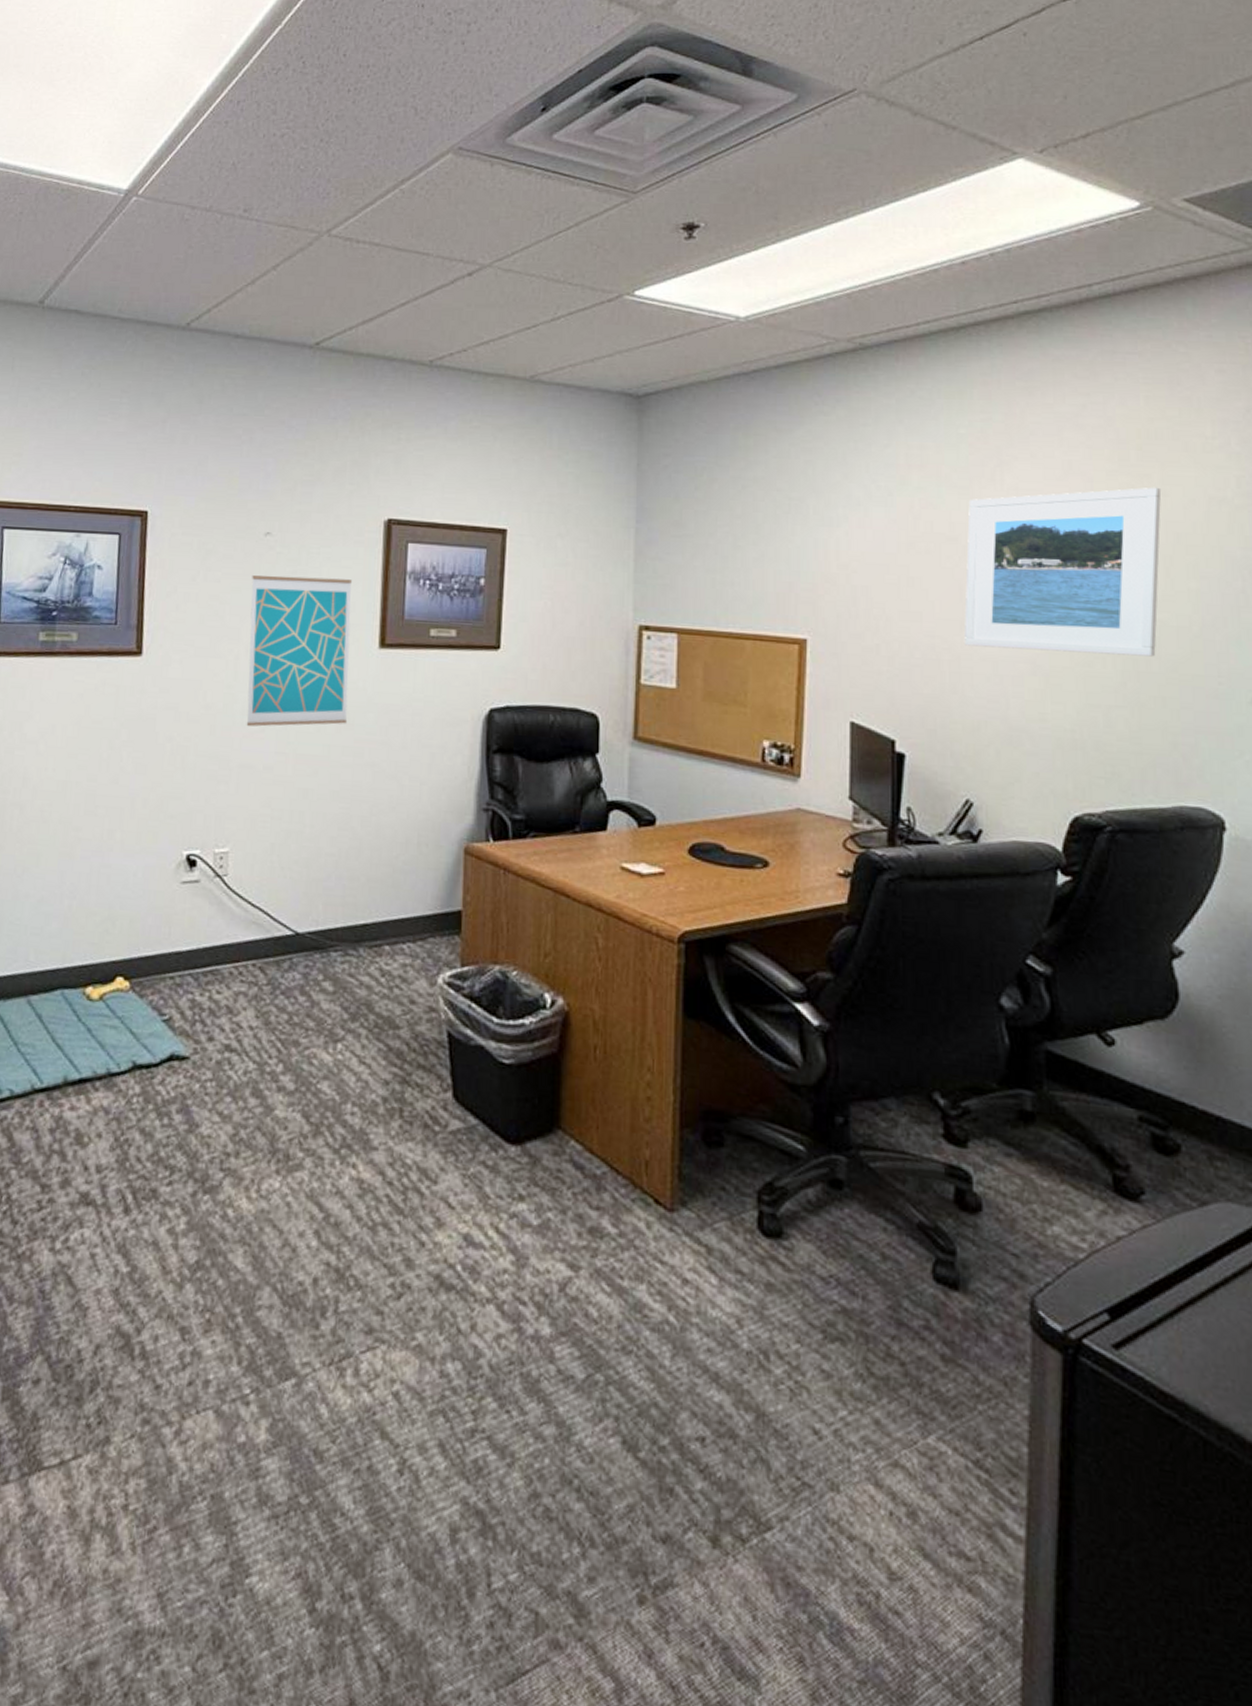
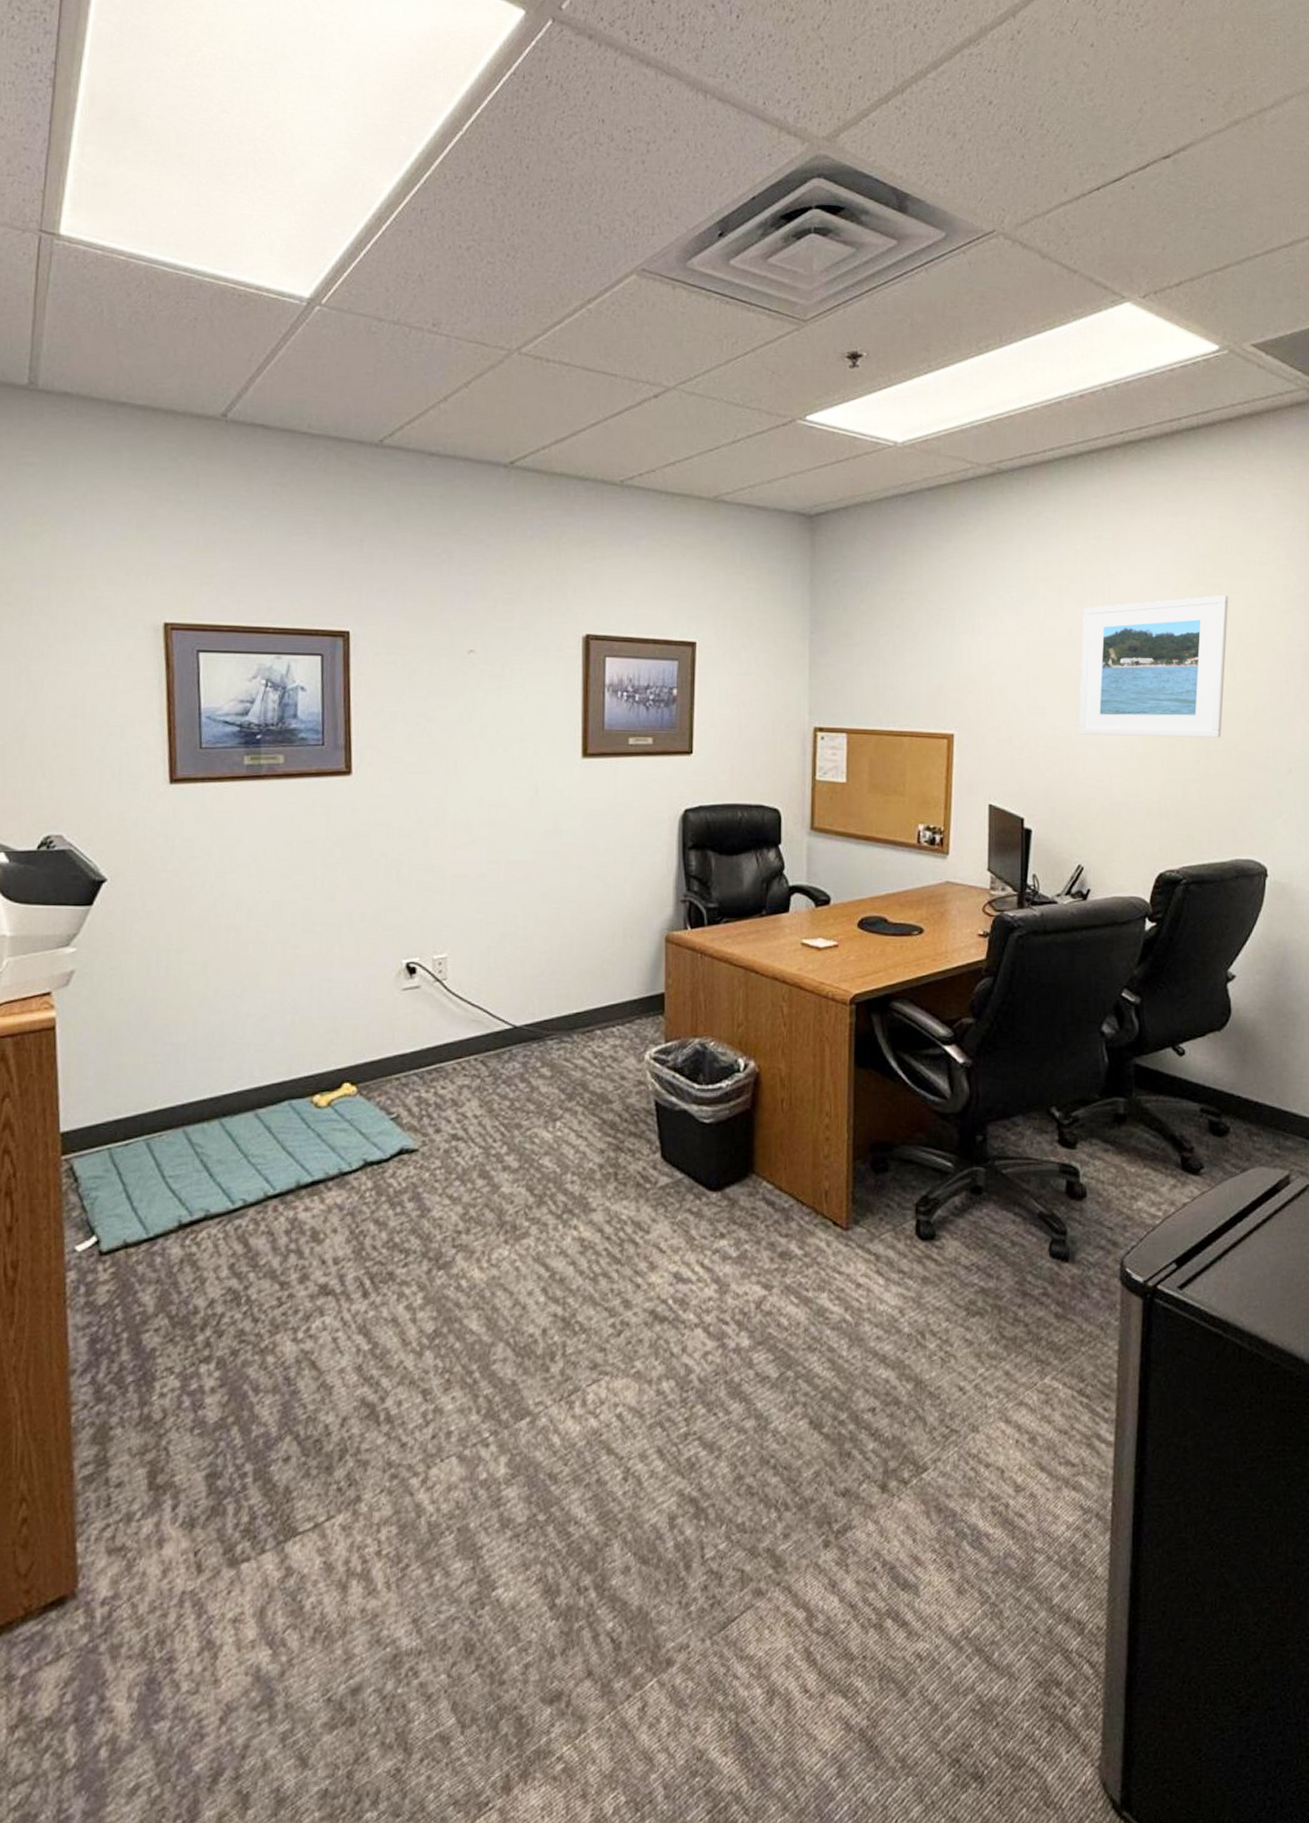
wall art: present [246,575,353,727] -> none [457,692,555,837]

